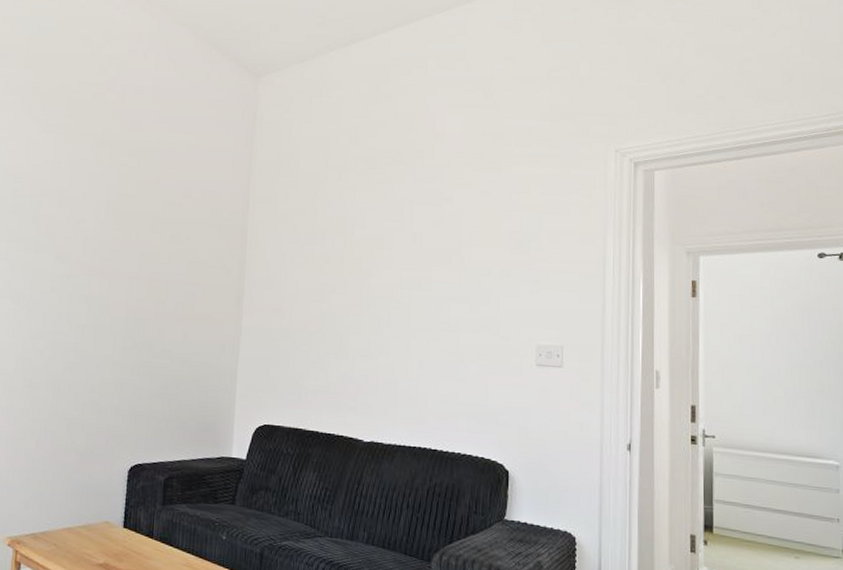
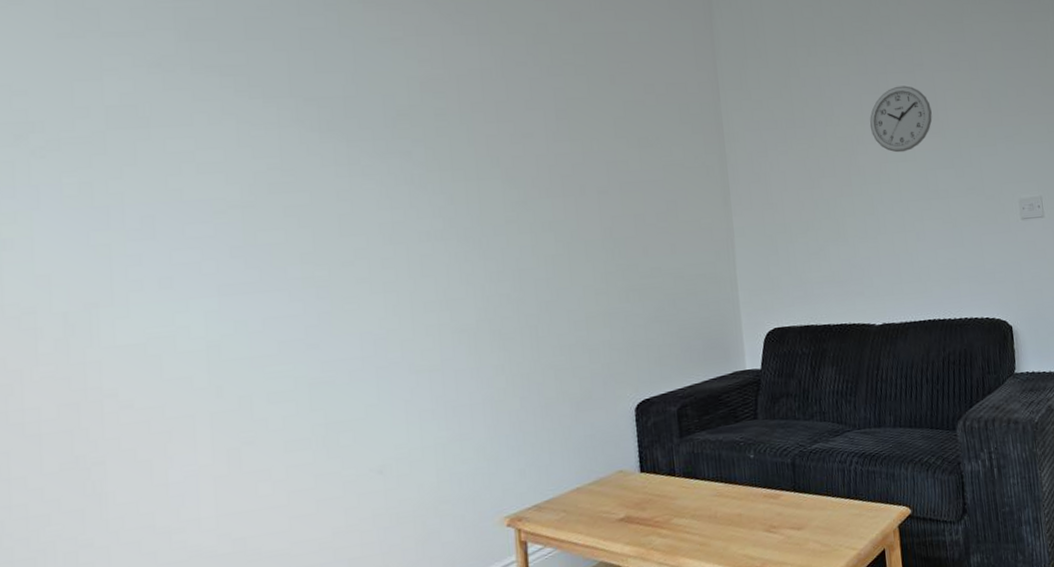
wall clock: none [388,217,454,281] -> present [869,85,932,153]

